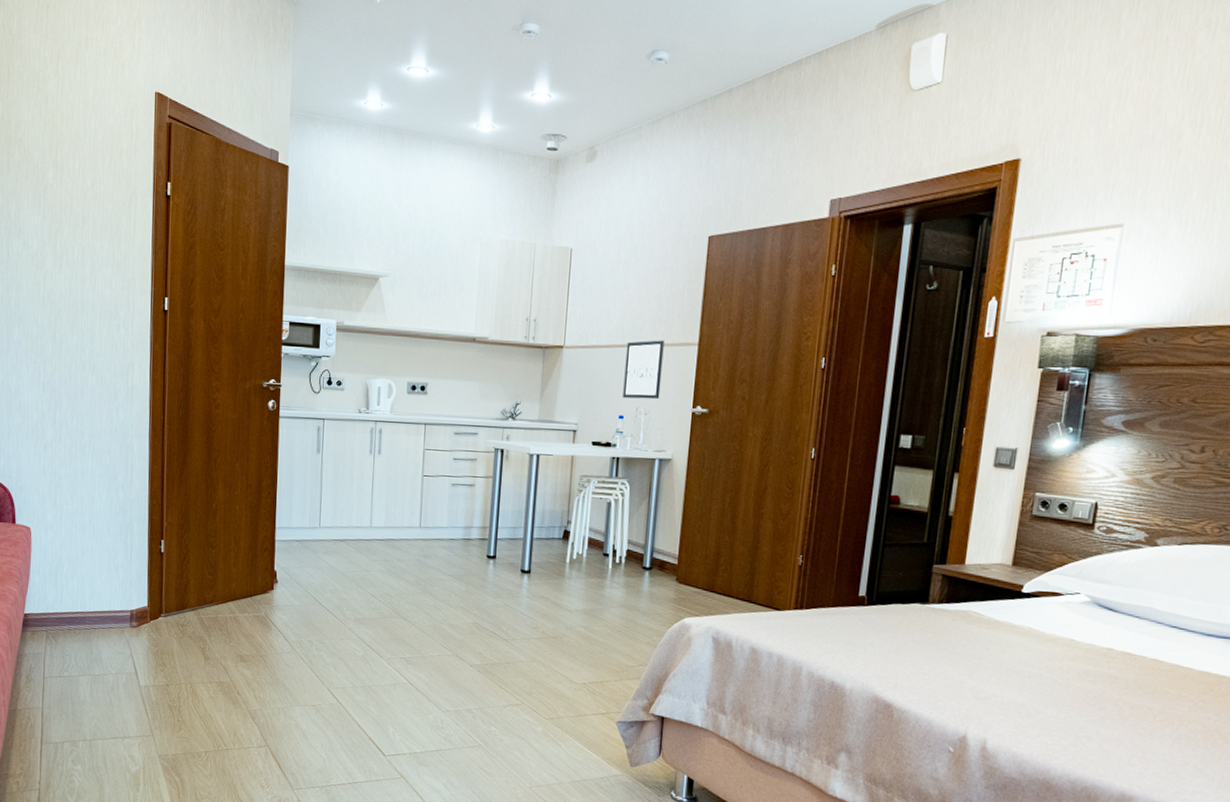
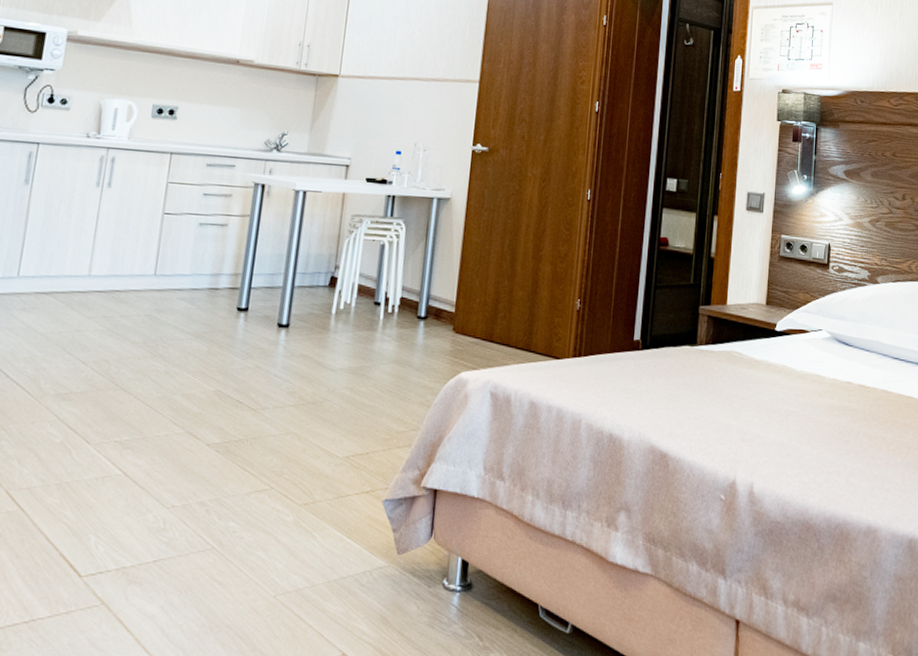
wall art: present [623,340,665,400] -> none [401,74,446,136]

